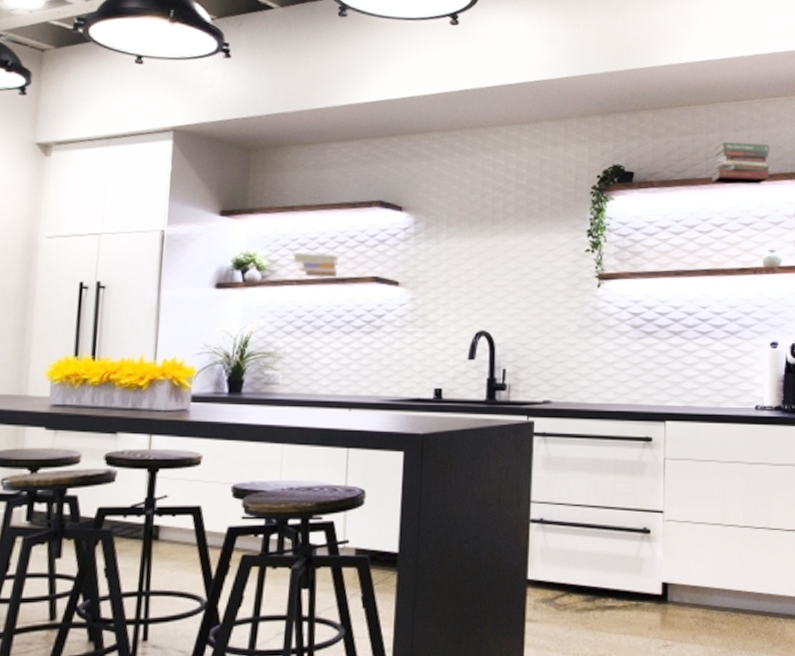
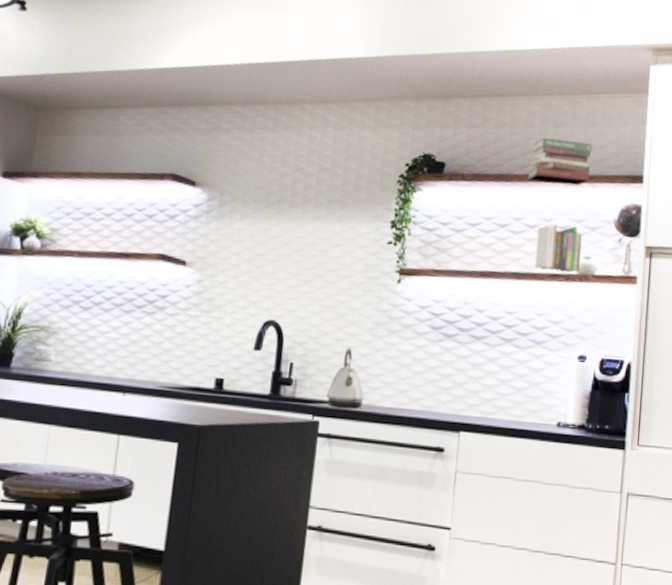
books: present [292,252,339,278] -> none [75,222,125,252]
kettle: none [539,350,575,409] -> present [326,347,365,410]
books: none [724,222,766,267] -> present [534,224,582,273]

